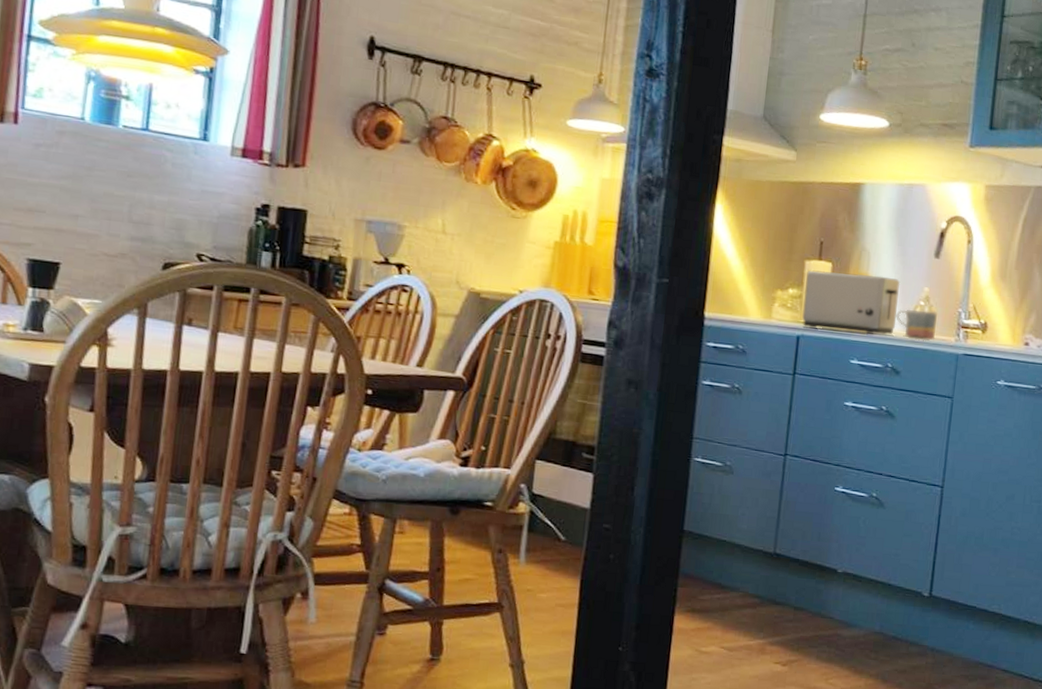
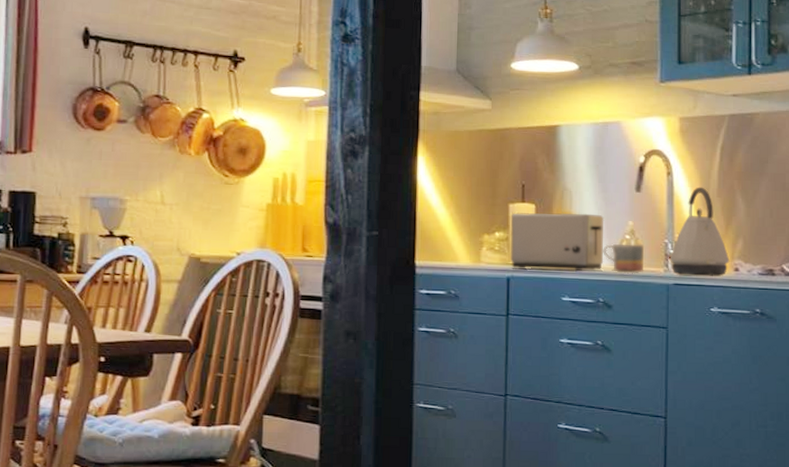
kettle: none [961,257,1021,350] -> present [669,186,730,277]

